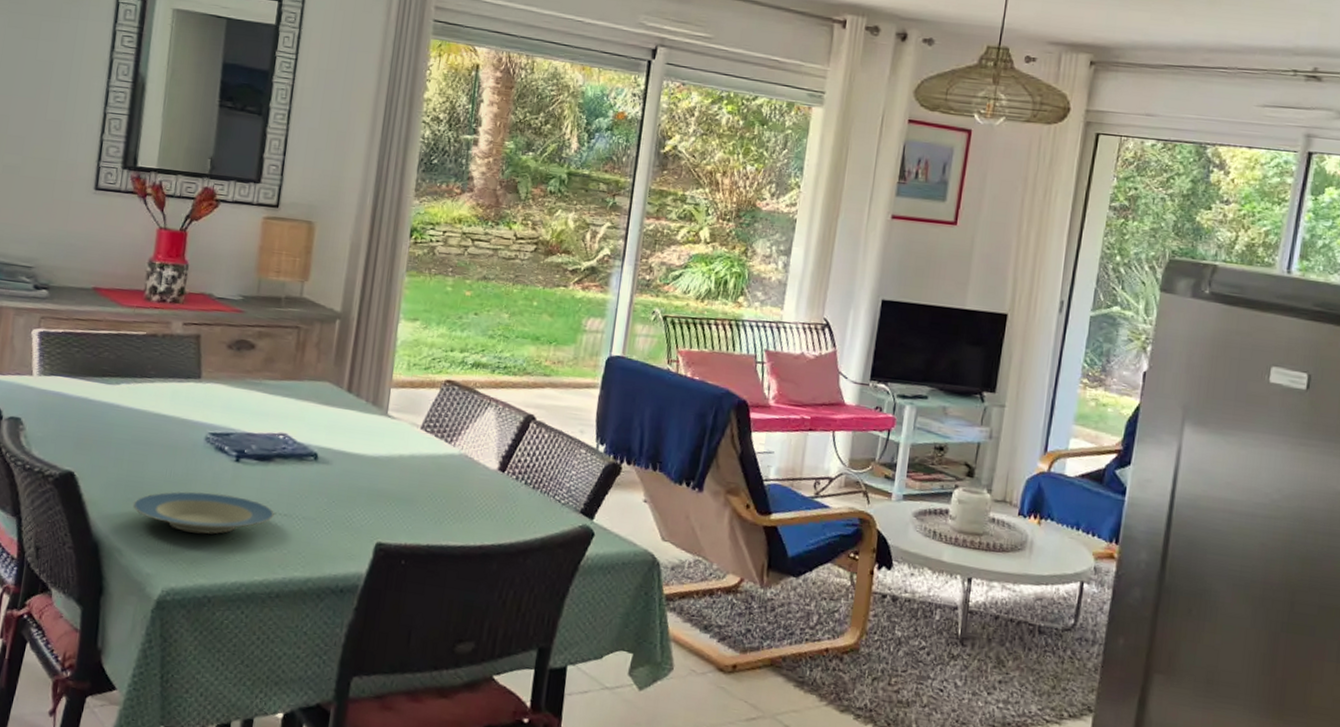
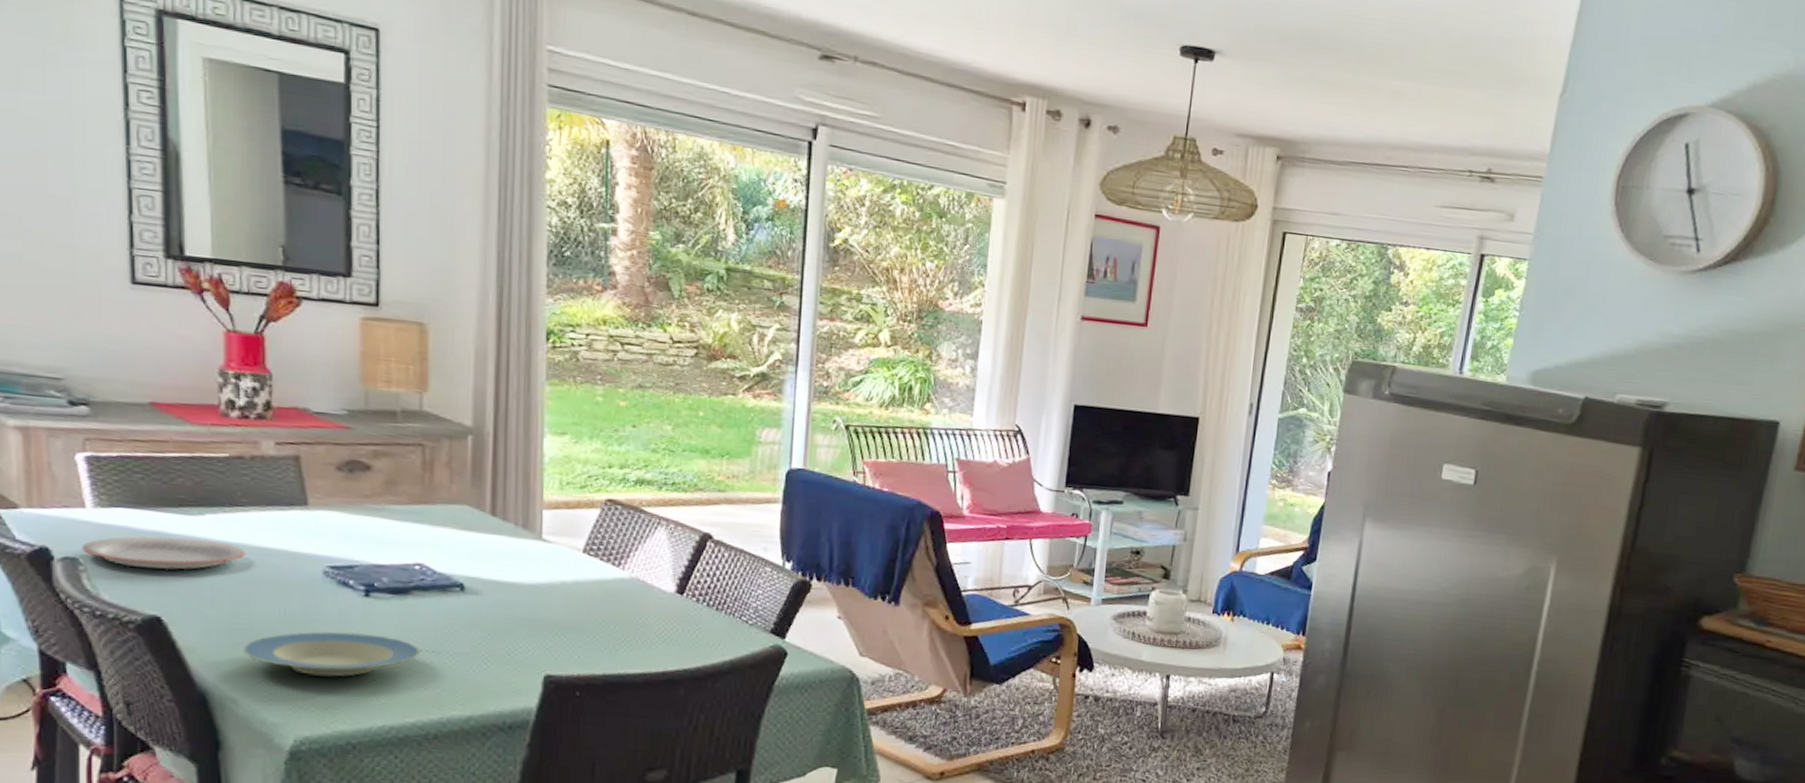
plate: none [24,401,147,432] -> present [82,536,246,570]

